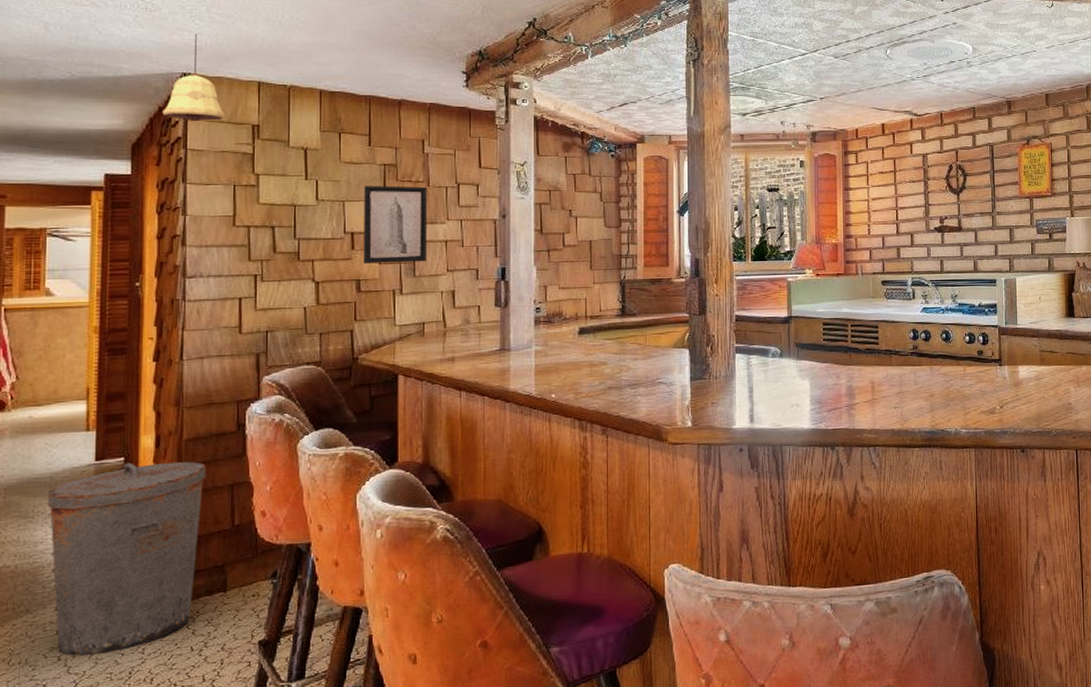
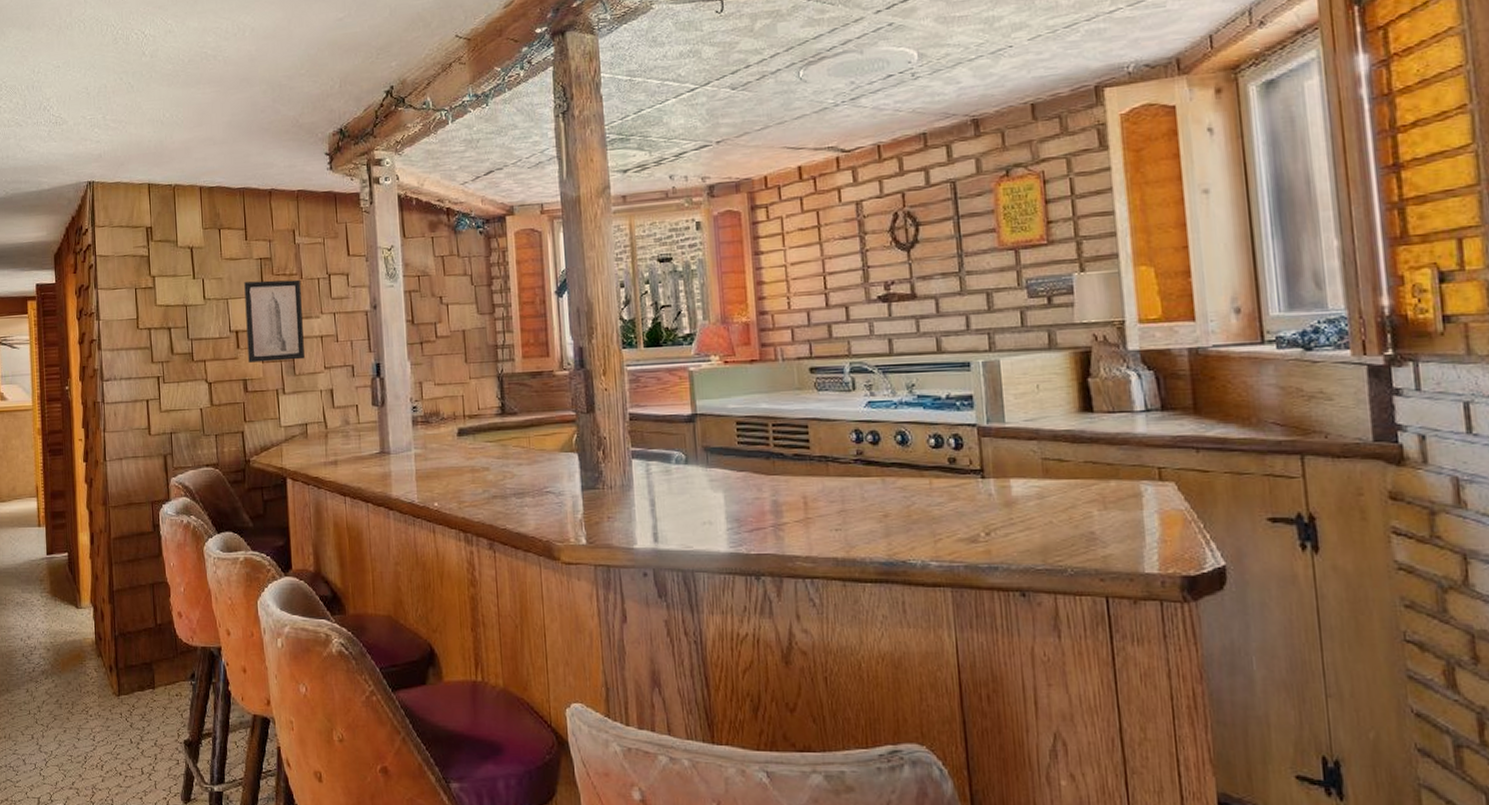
trash can: present [47,461,206,657] -> none [14,558,132,737]
pendant light: present [162,33,225,121] -> none [75,142,123,228]

